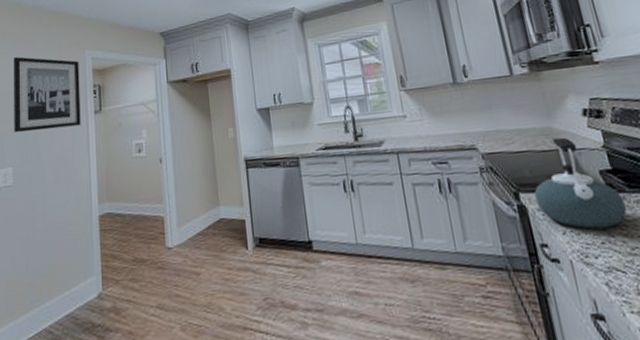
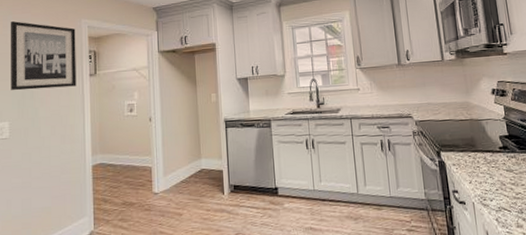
kettle: present [534,137,627,229] -> none [452,110,516,180]

